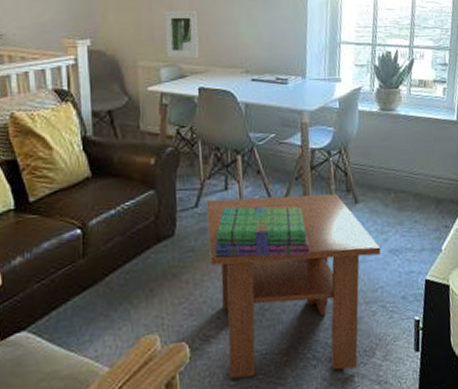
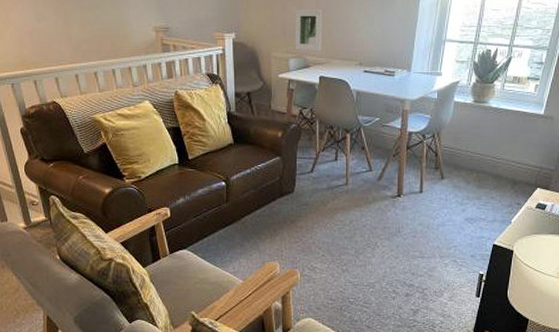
coffee table: present [206,193,381,379] -> none [320,167,459,303]
stack of books: present [215,207,310,257] -> none [324,174,399,217]

